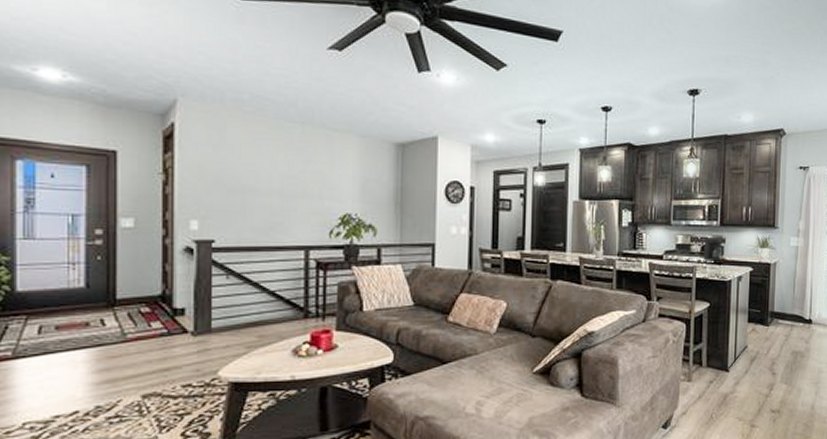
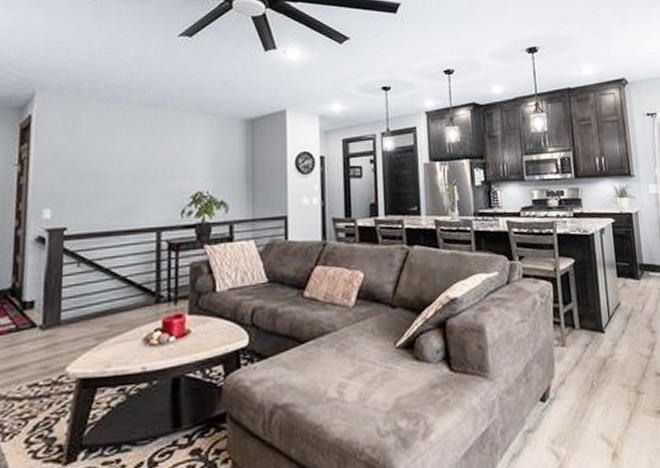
coffee maker: present [703,237,727,261] -> none [560,190,587,215]

